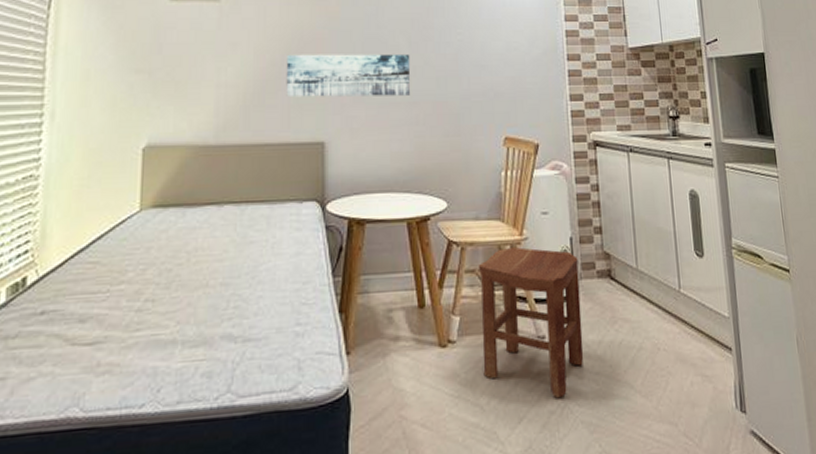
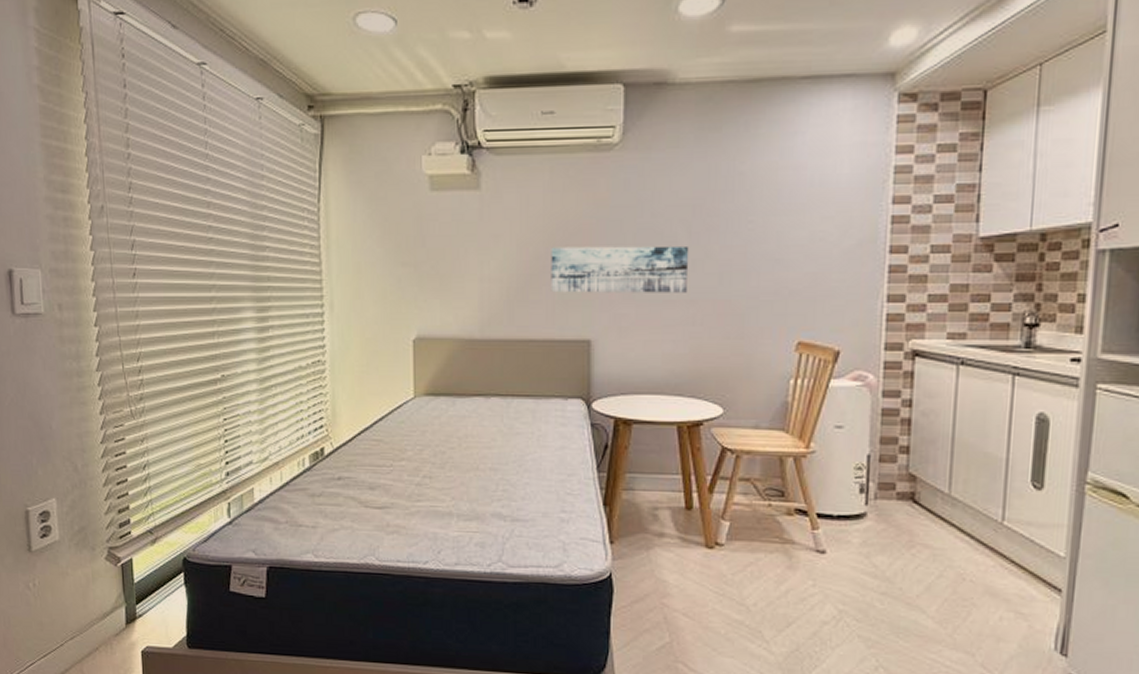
stool: present [478,247,584,399] -> none [752,460,875,611]

